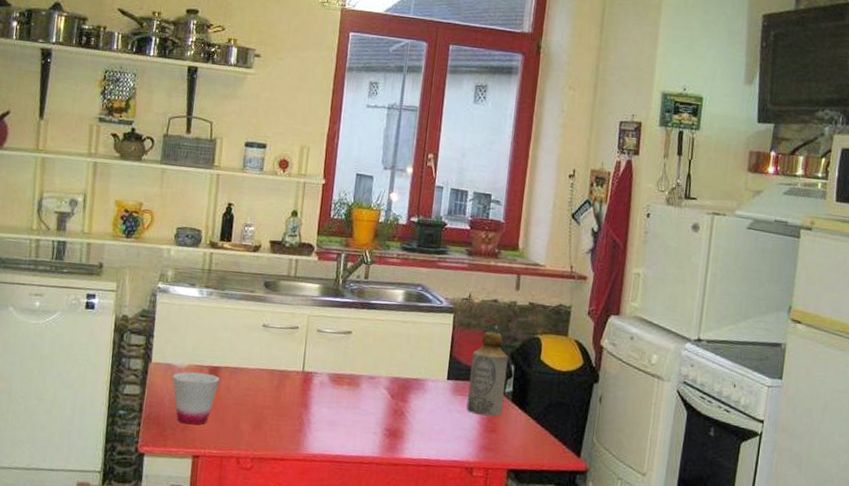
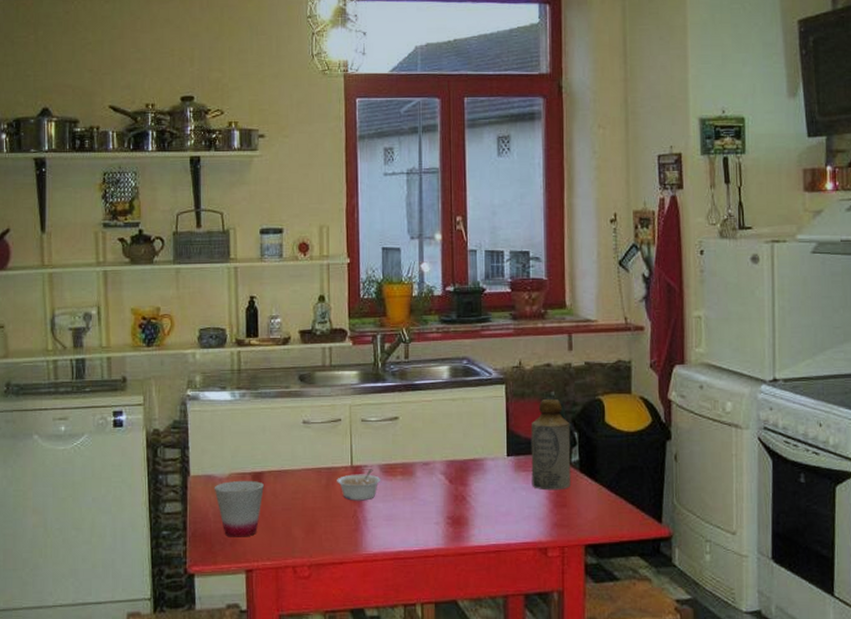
legume: none [287,376,329,405] -> present [337,469,381,501]

